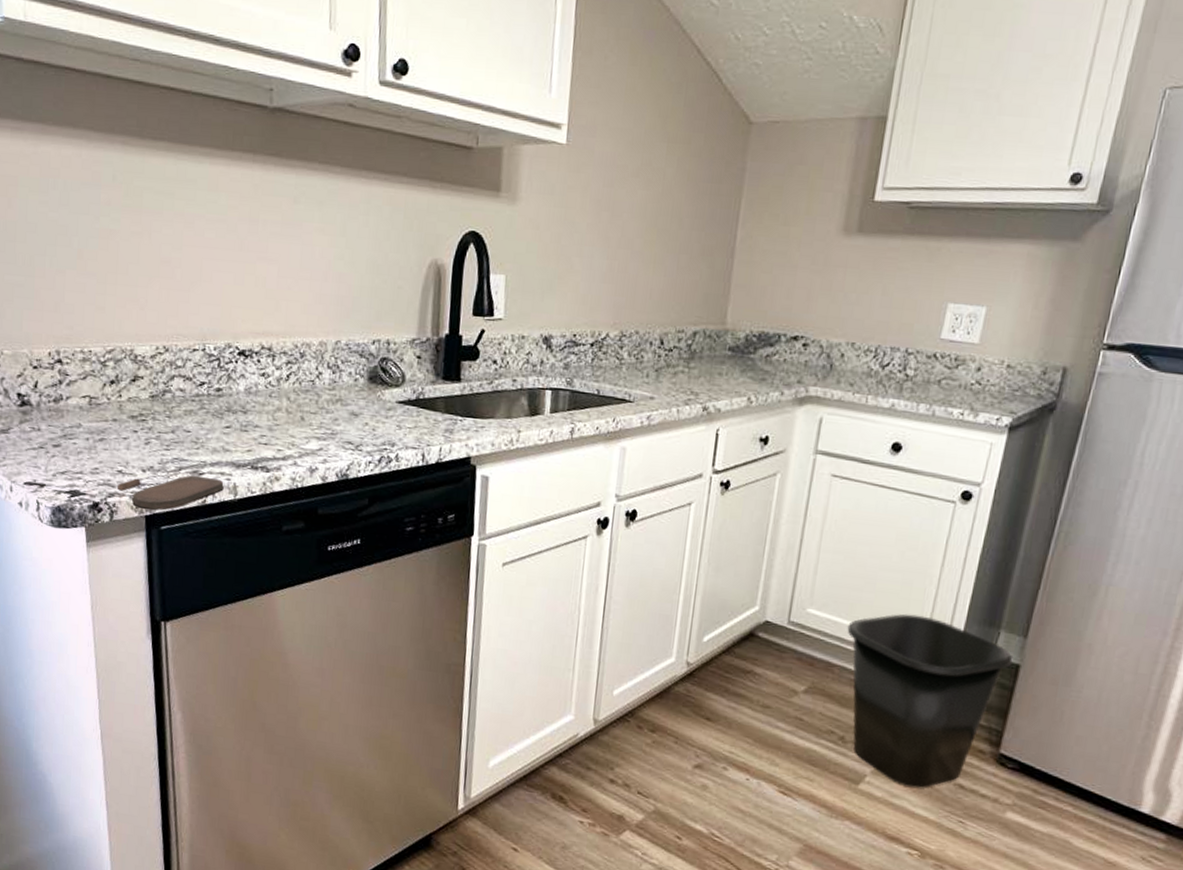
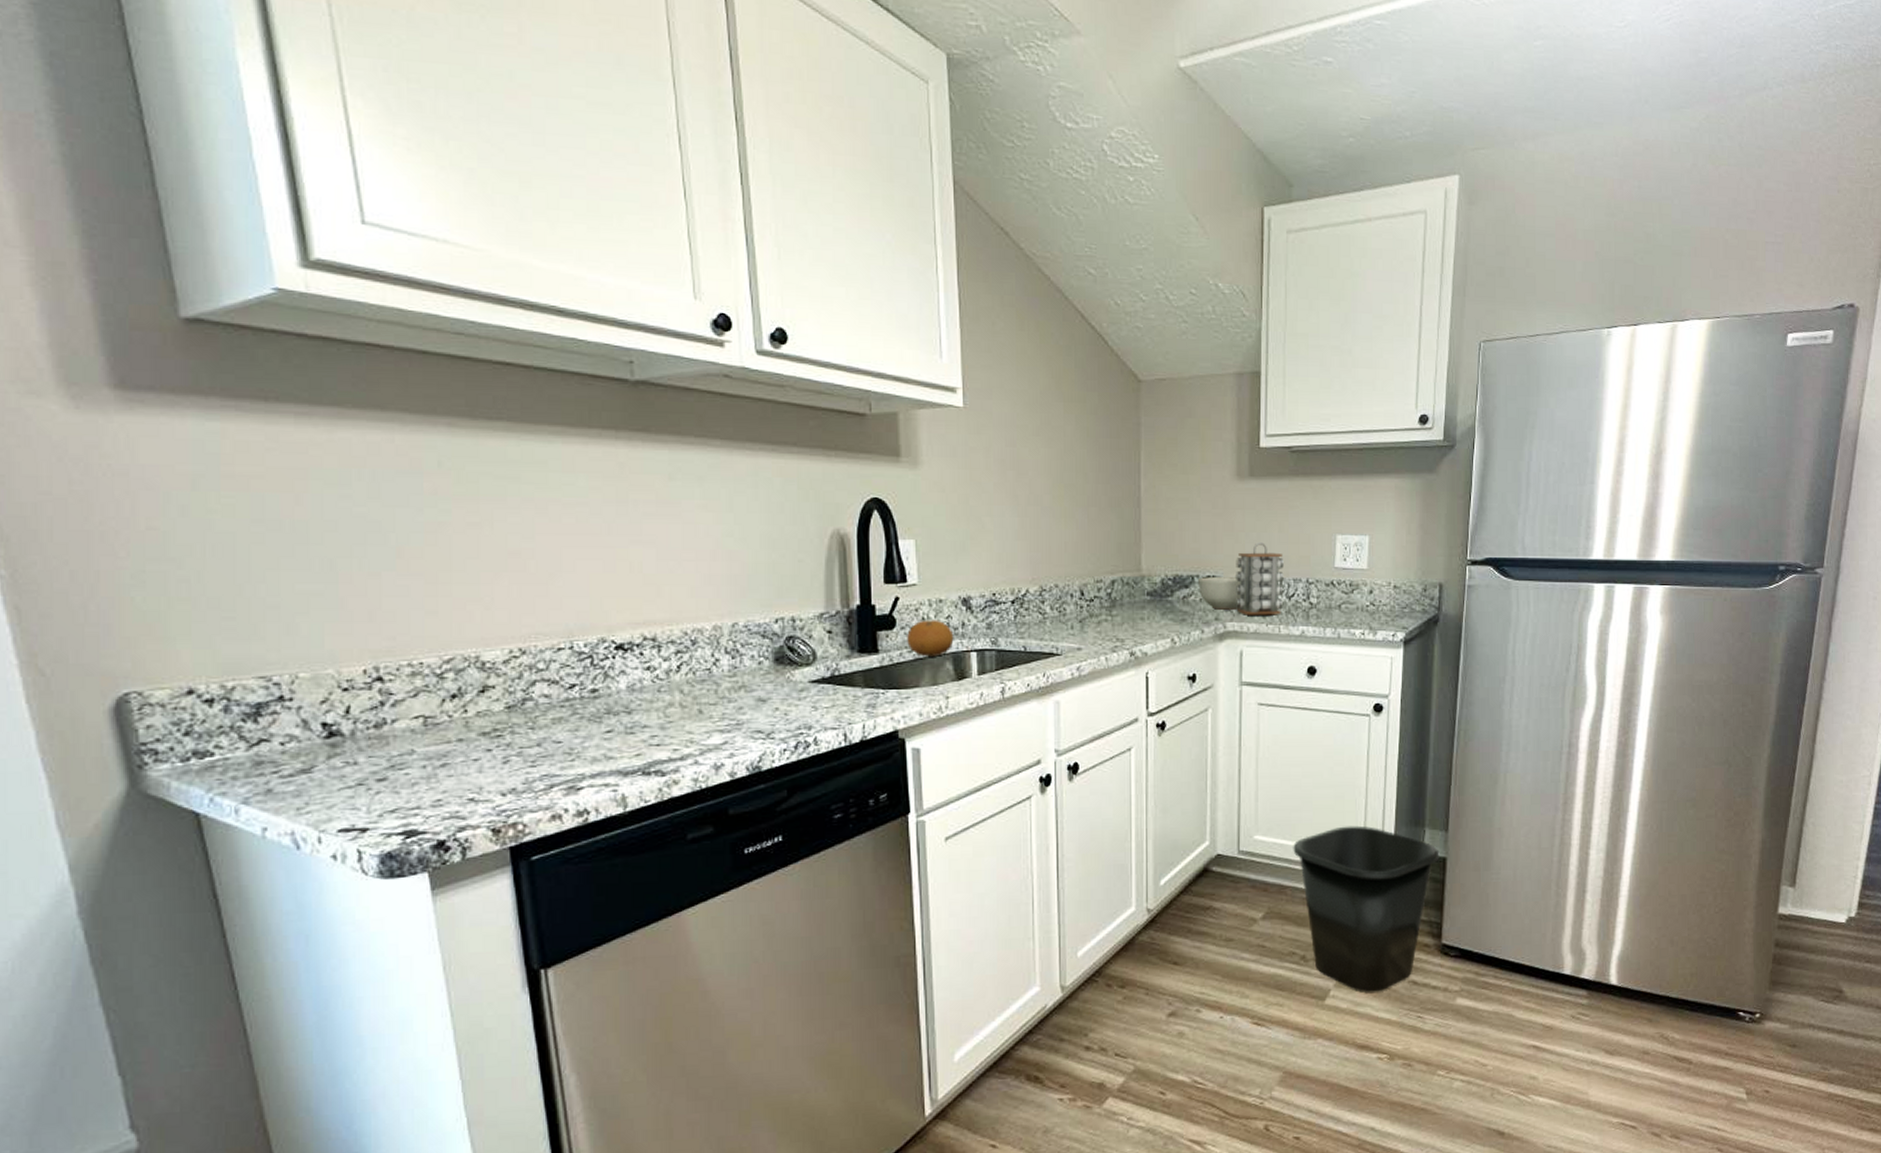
sponge: present [118,475,224,511] -> none [470,791,610,840]
fruit: none [487,354,532,391] -> present [907,620,954,657]
bowl: none [784,336,832,375] -> present [1198,577,1242,610]
spice rack: none [821,305,883,384] -> present [1235,542,1284,615]

